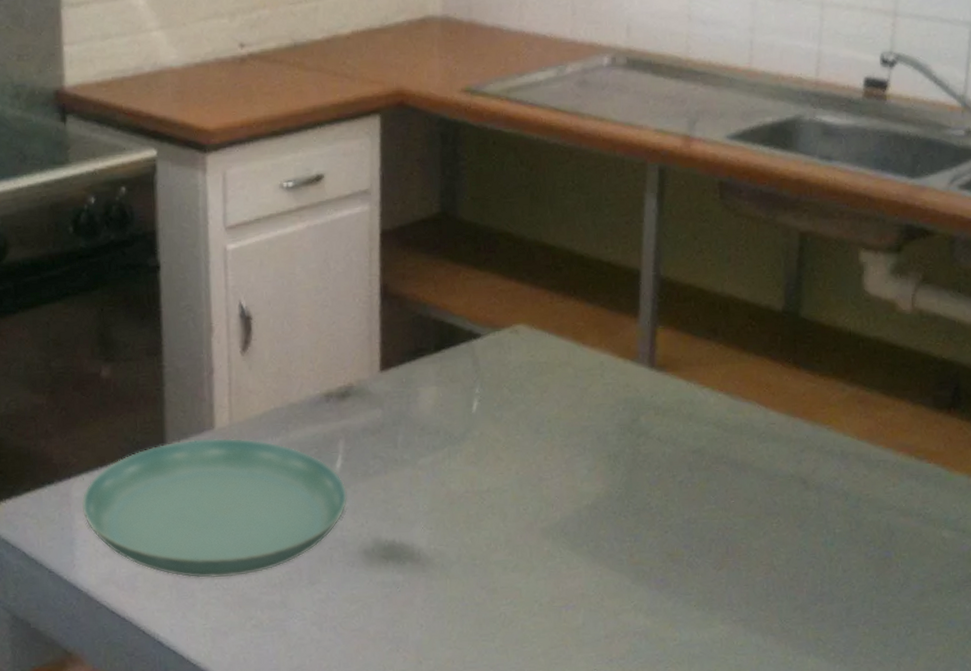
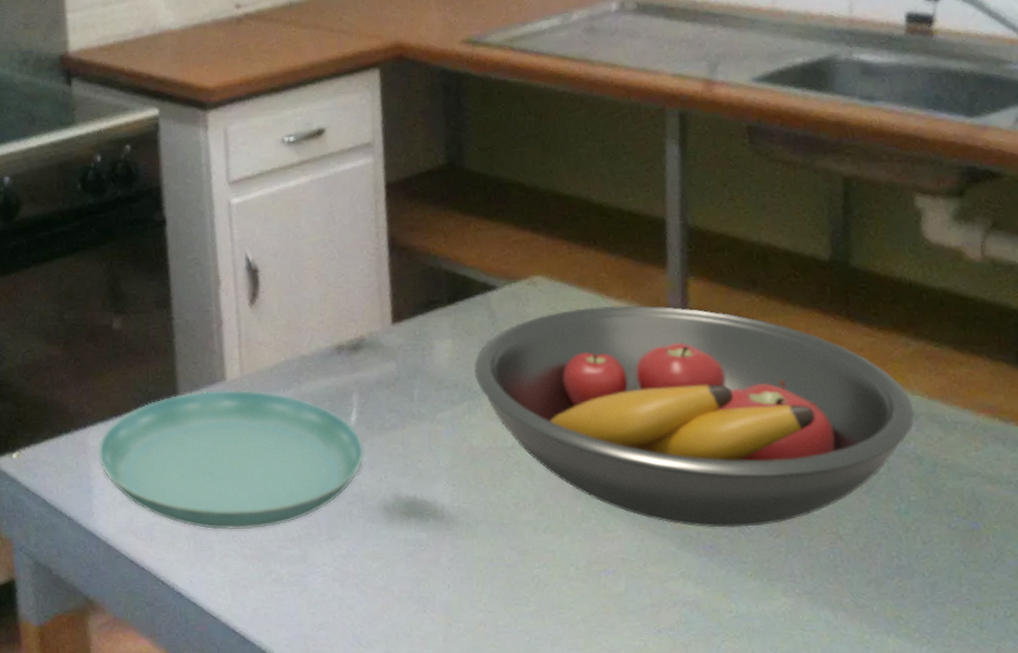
fruit bowl: none [455,353,845,563] -> present [474,305,915,528]

